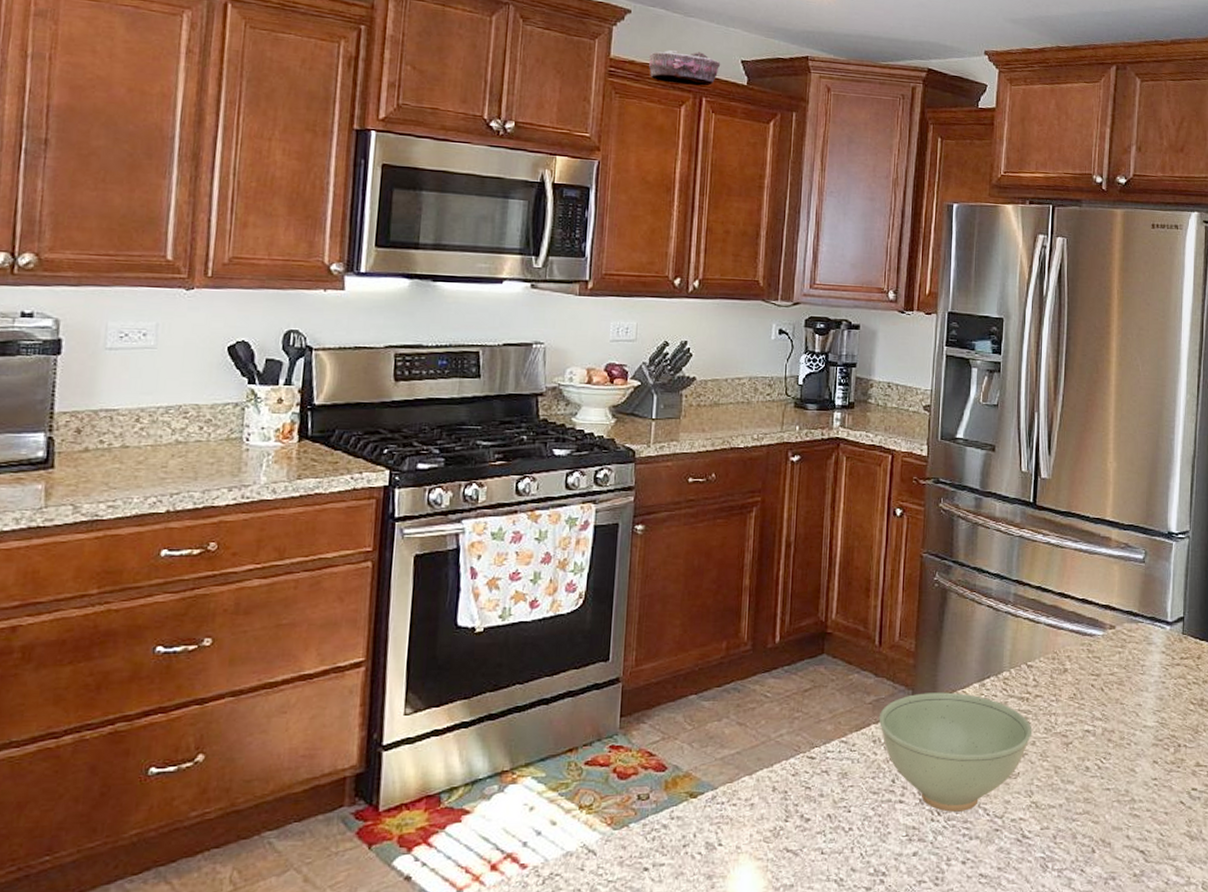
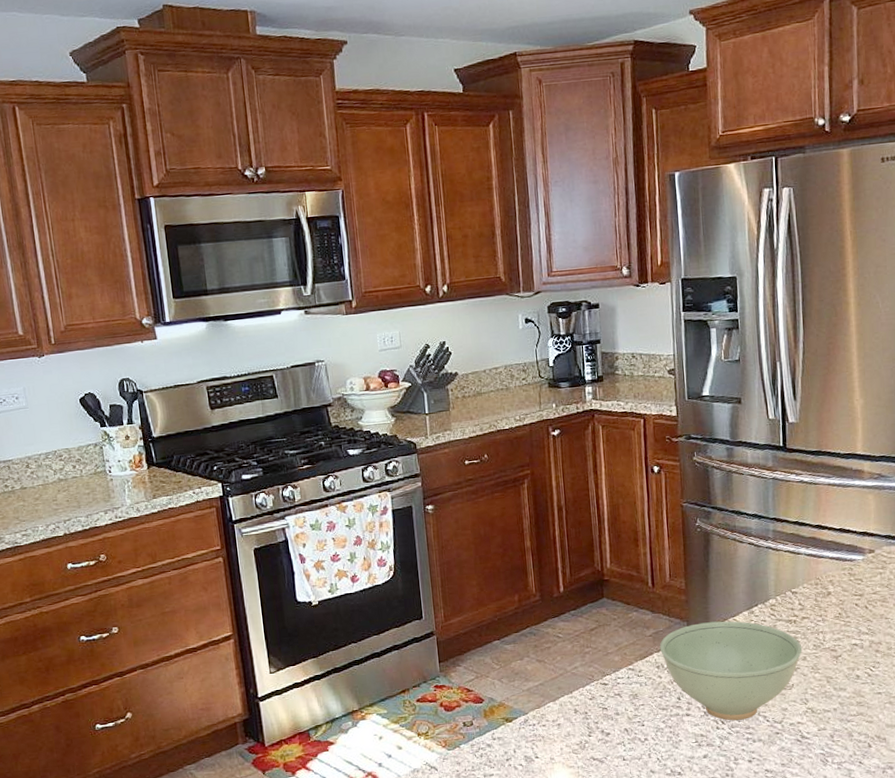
decorative basket: present [649,50,721,86] -> none [370,68,436,105]

